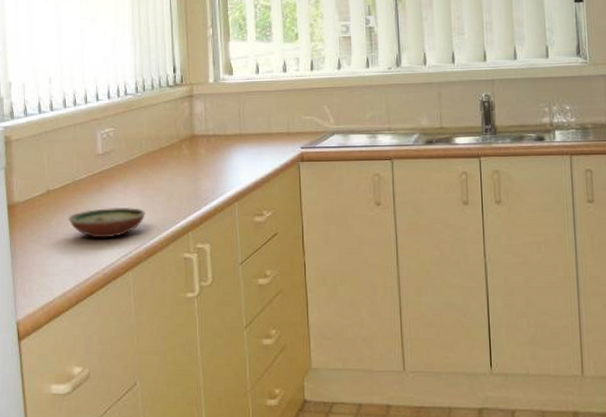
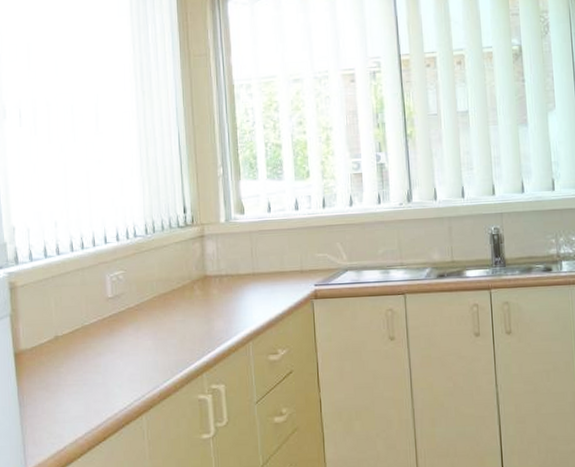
decorative bowl: present [68,207,146,238] -> none [78,350,158,383]

